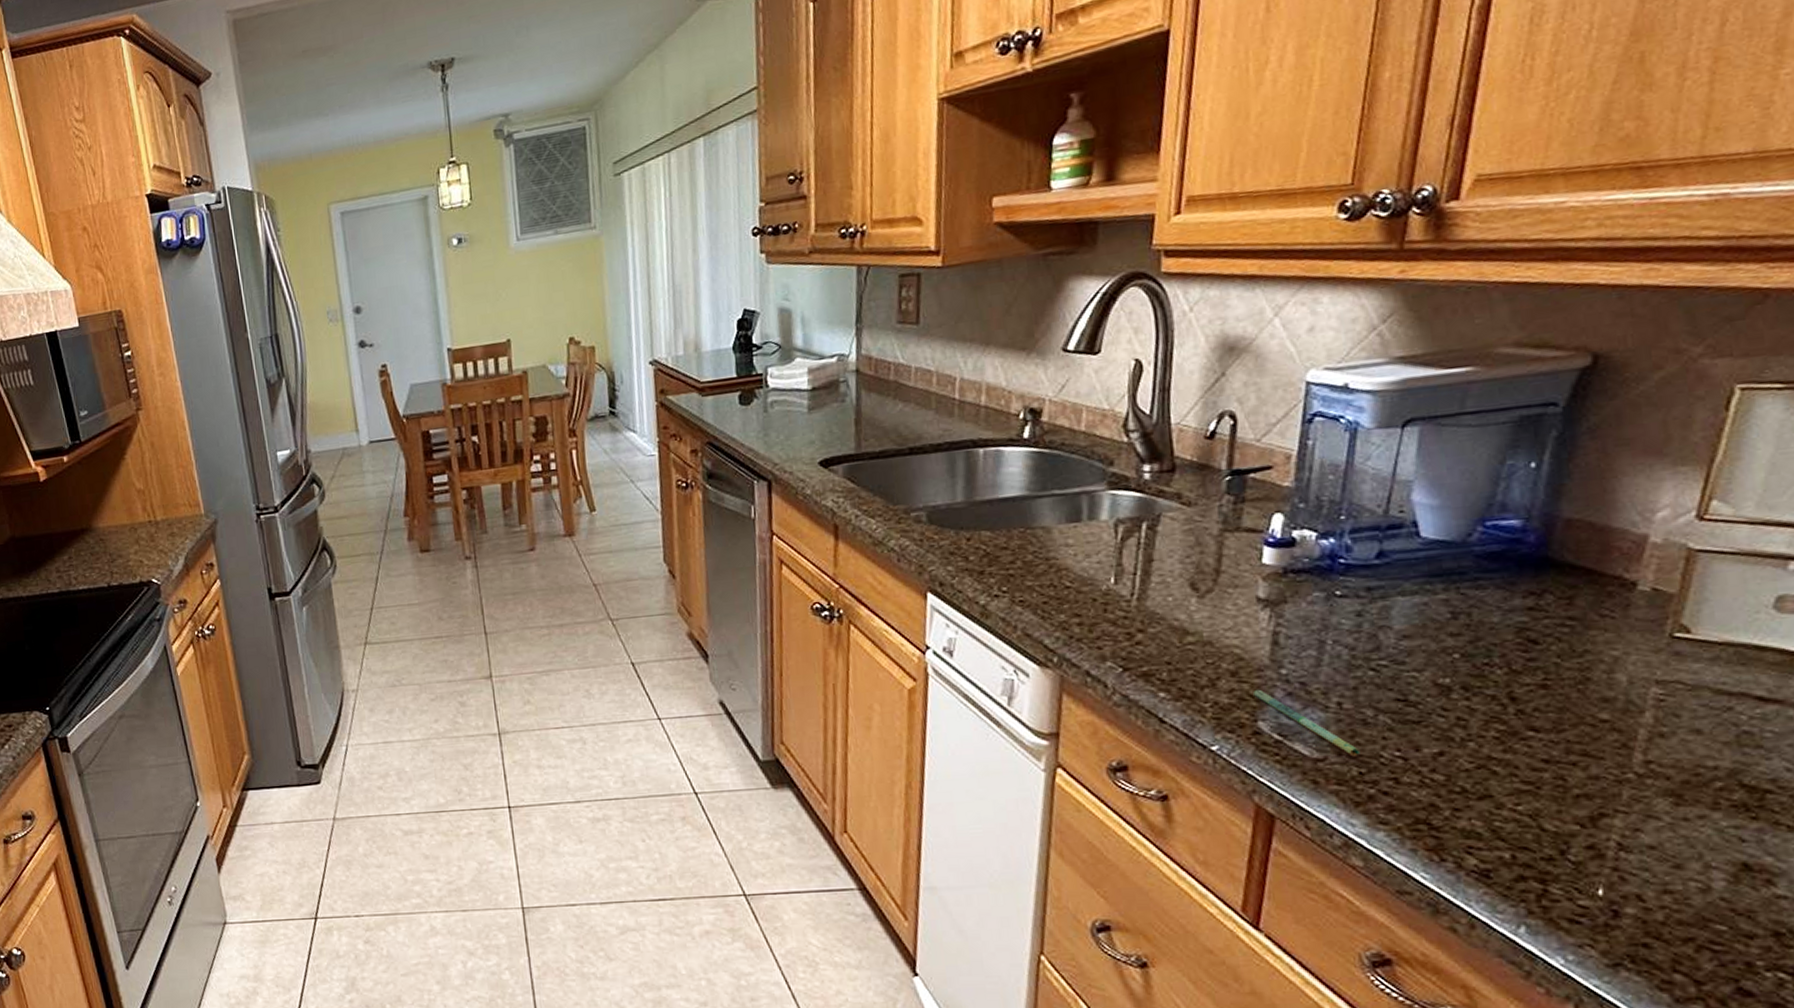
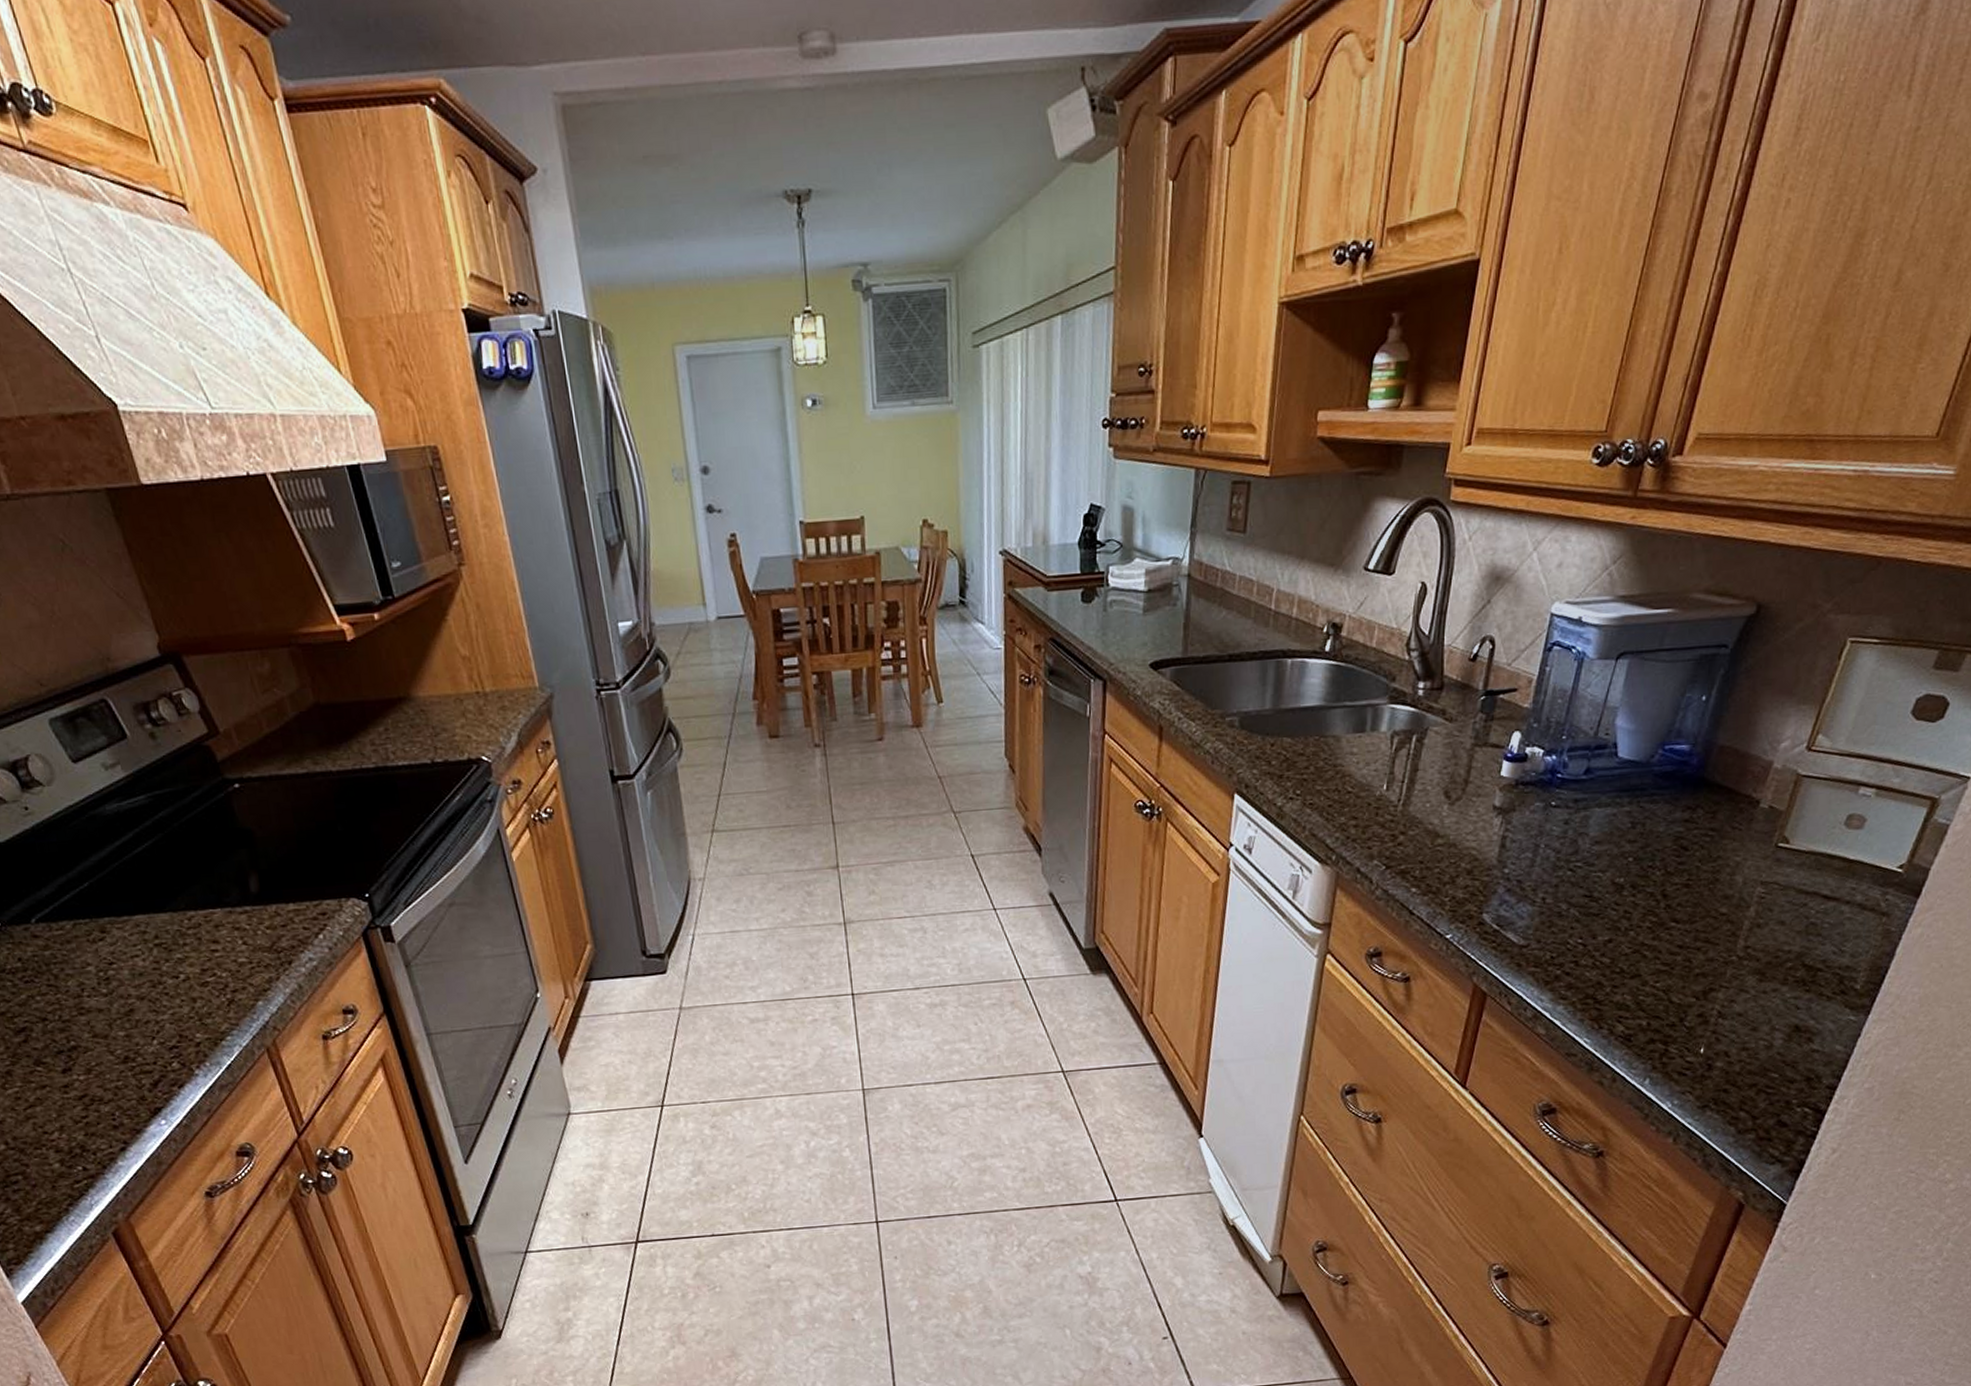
pen: present [1254,689,1360,757] -> none [1482,886,1553,943]

